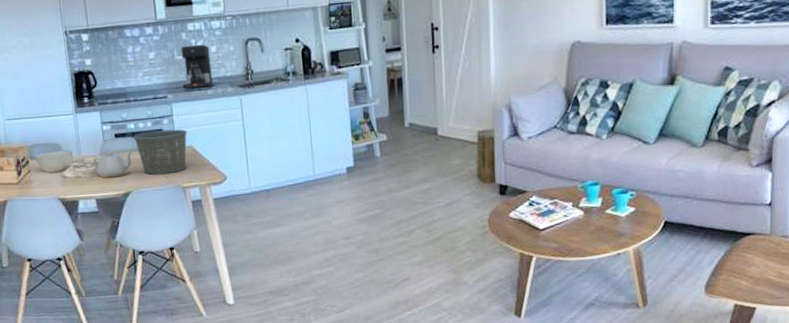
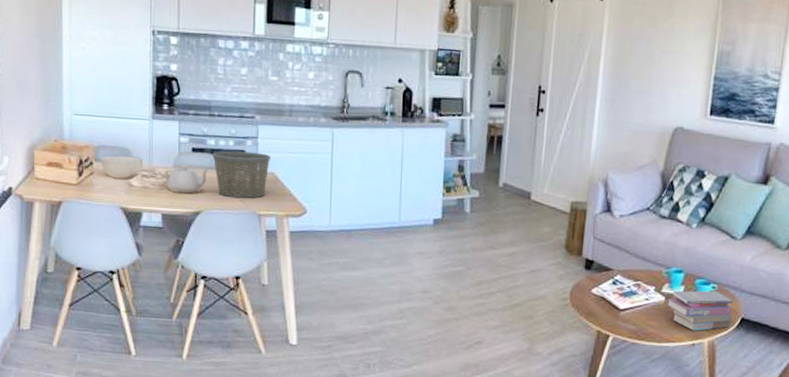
coffee maker: present [181,44,214,90] -> none [273,67,307,116]
books: none [587,198,655,241] -> present [667,290,733,331]

